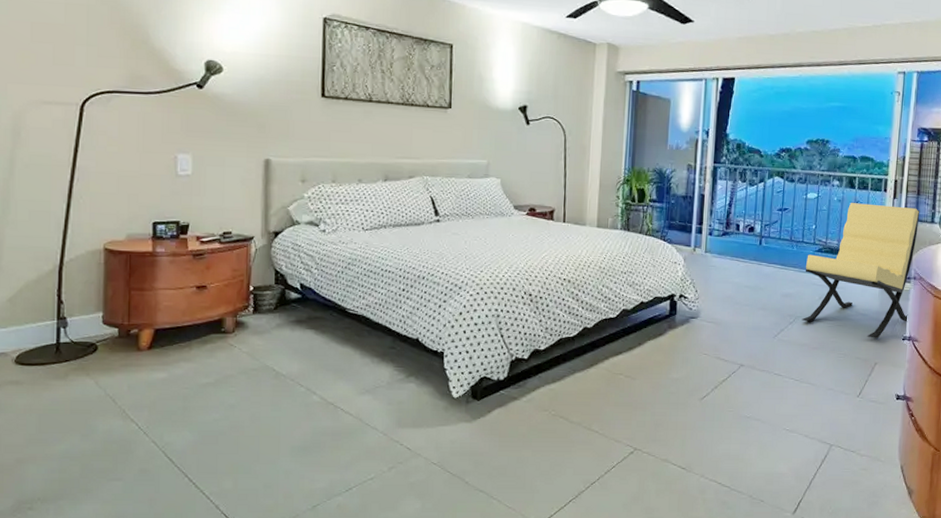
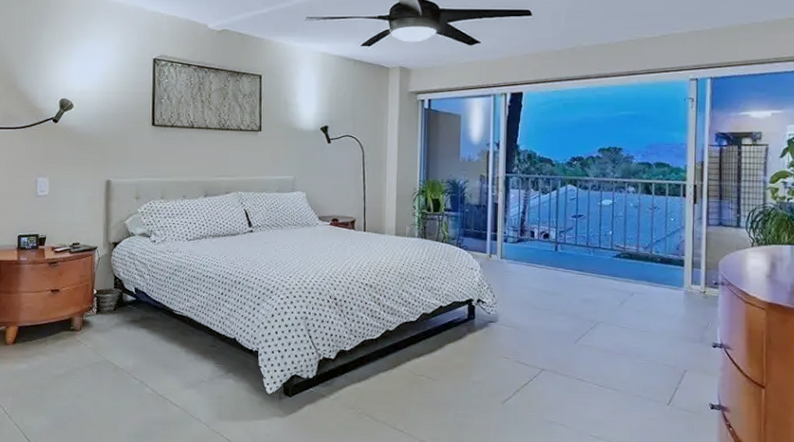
lounge chair: present [801,203,920,338] -> none [603,209,724,345]

